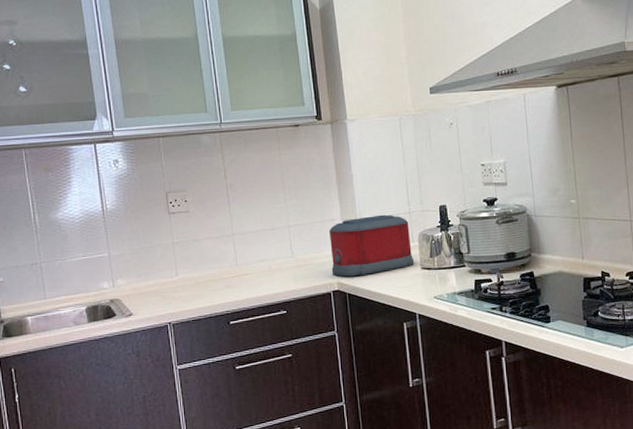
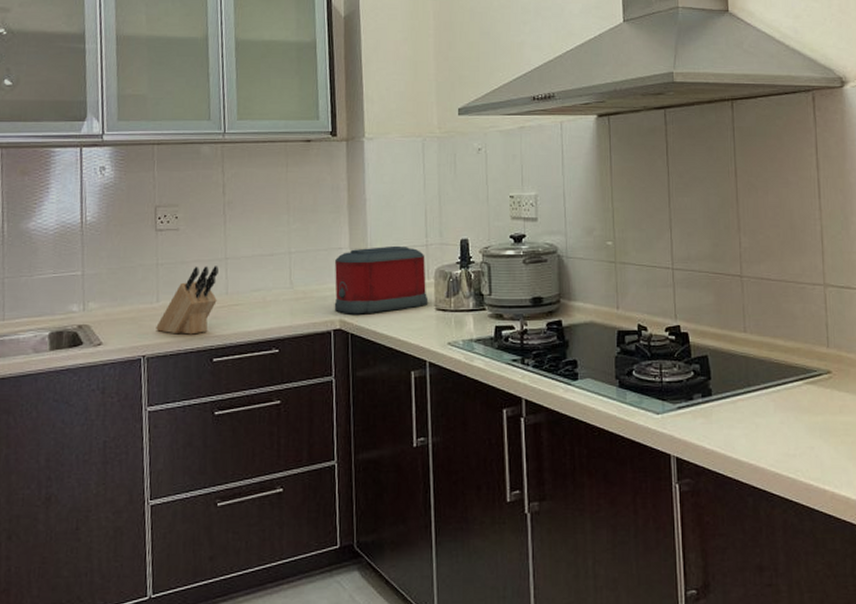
knife block: none [178,241,228,303] -> present [156,266,219,335]

